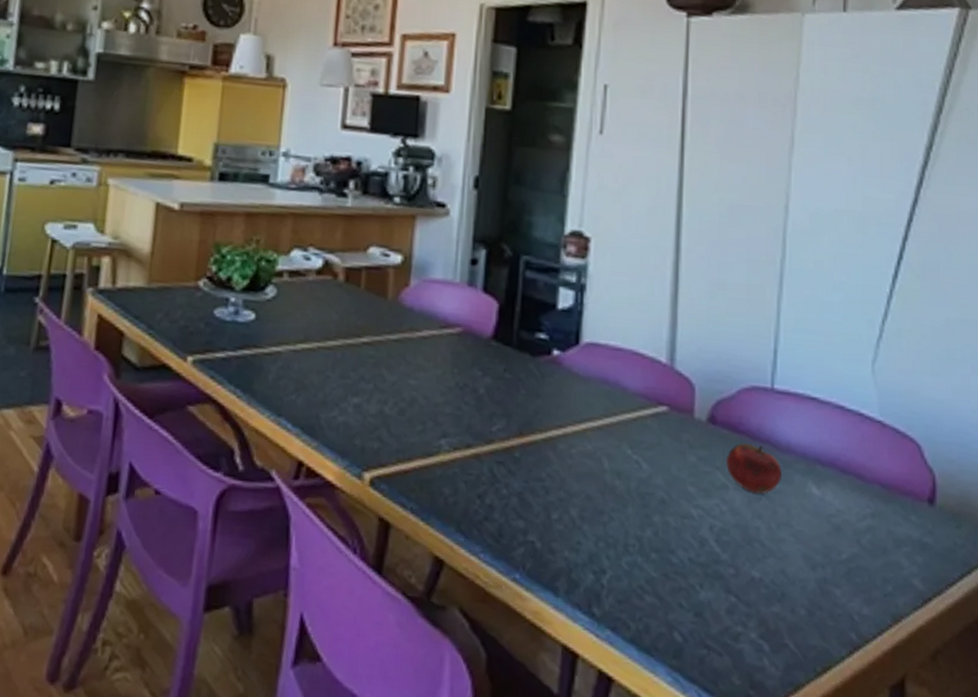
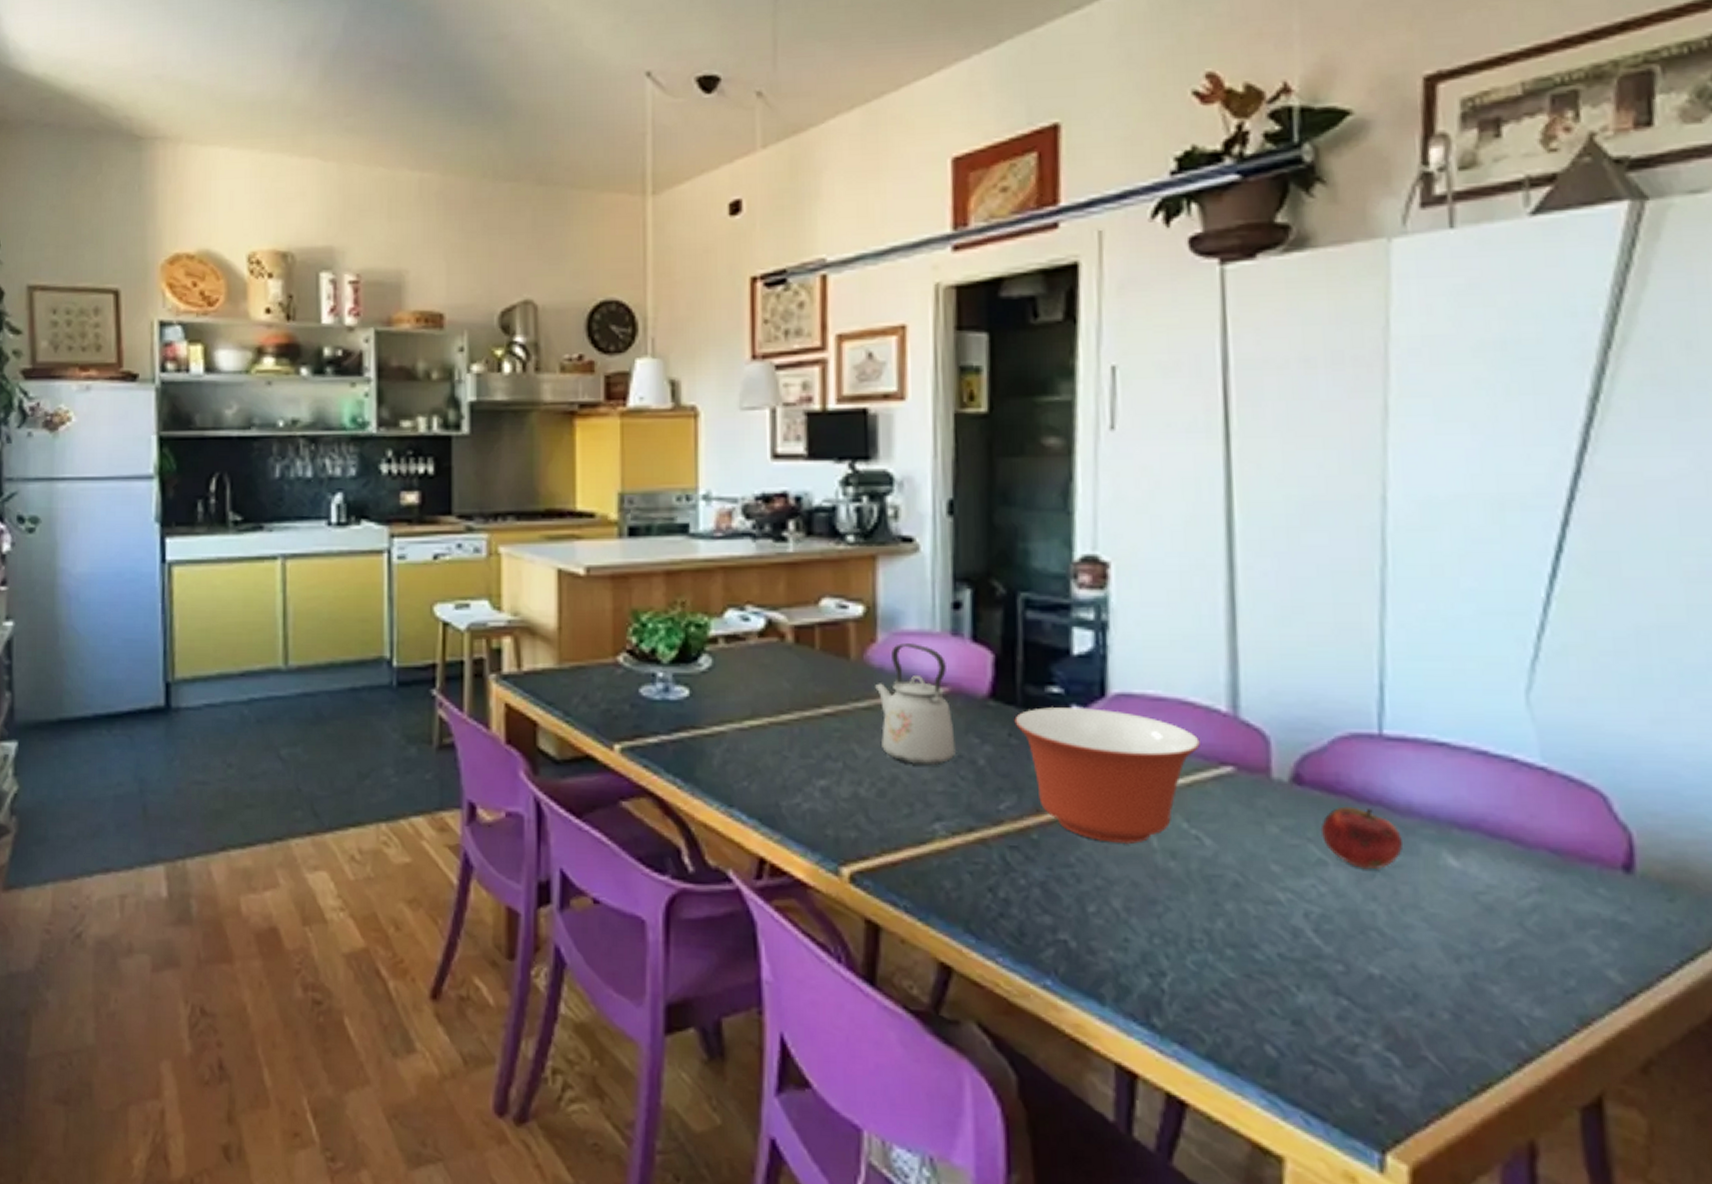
kettle: none [404,289,463,392] -> present [874,642,956,766]
mixing bowl: none [509,350,645,464] -> present [1014,706,1200,844]

